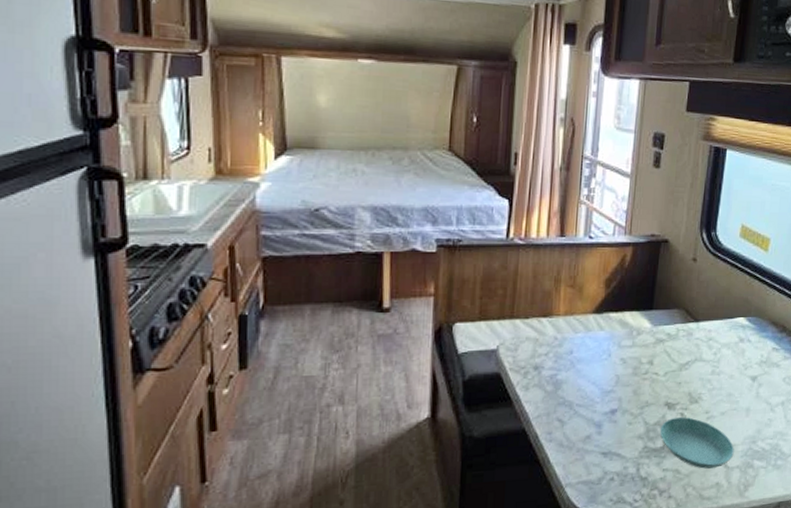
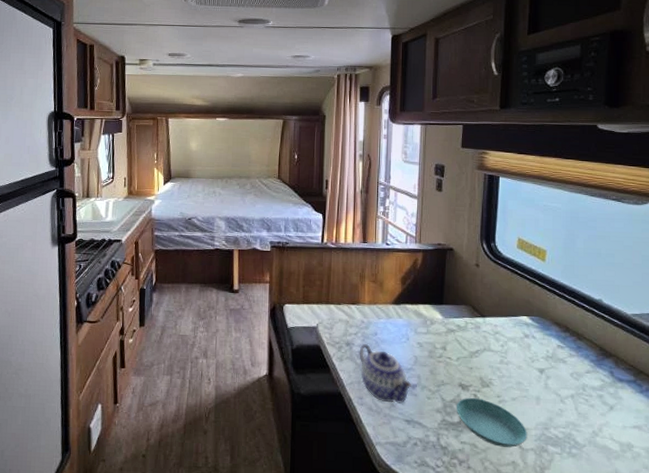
teapot: none [549,365,611,435] -> present [359,343,411,404]

